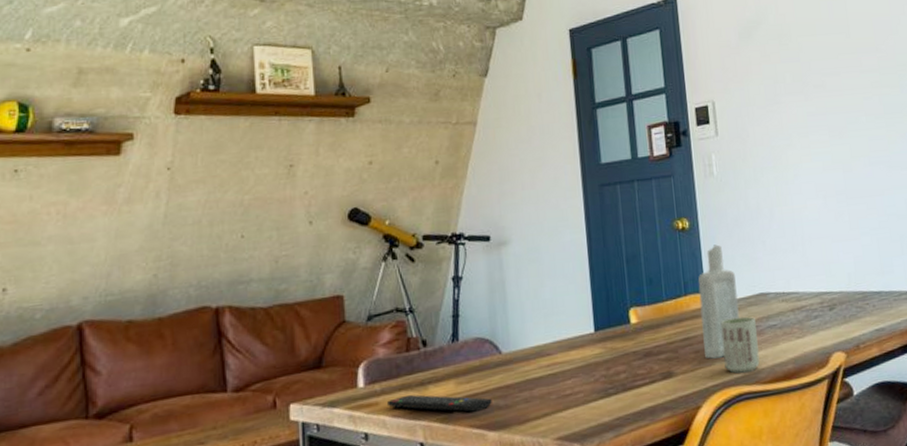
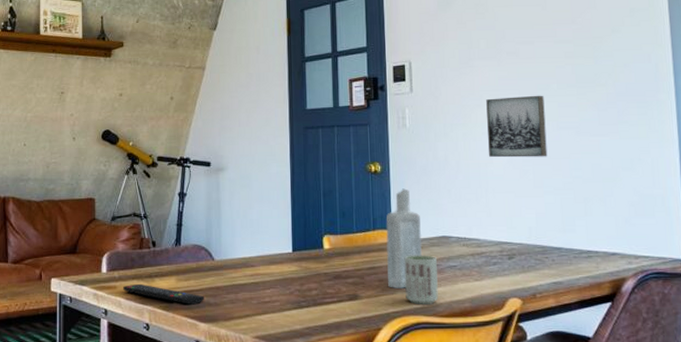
wall art: none [796,129,862,201] -> present [486,95,548,158]

